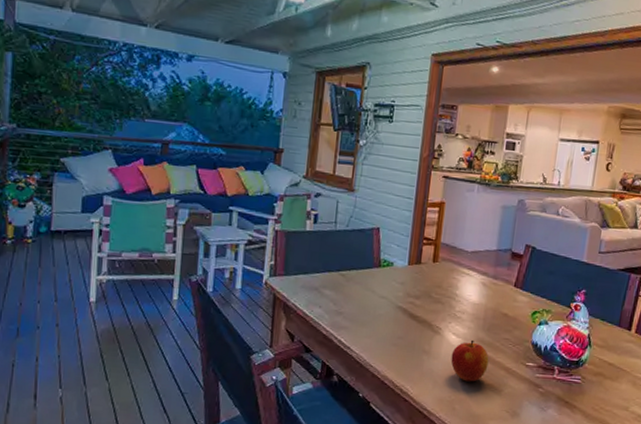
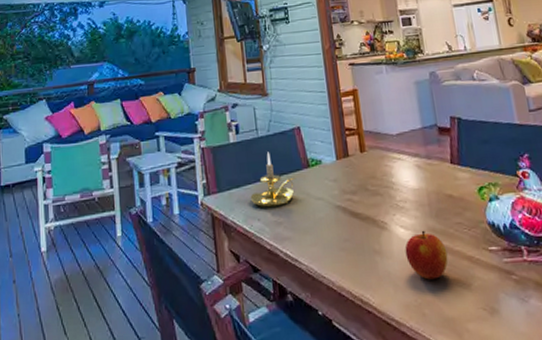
candle holder: none [315,246,365,298] -> present [250,152,296,208]

